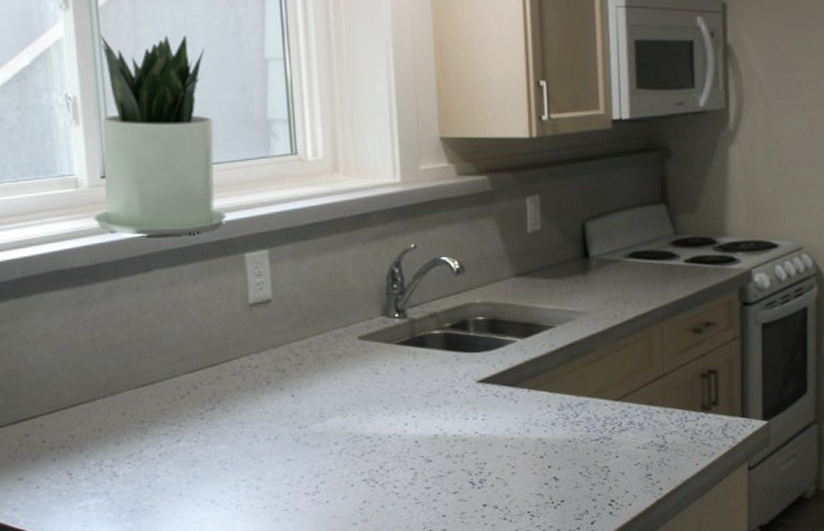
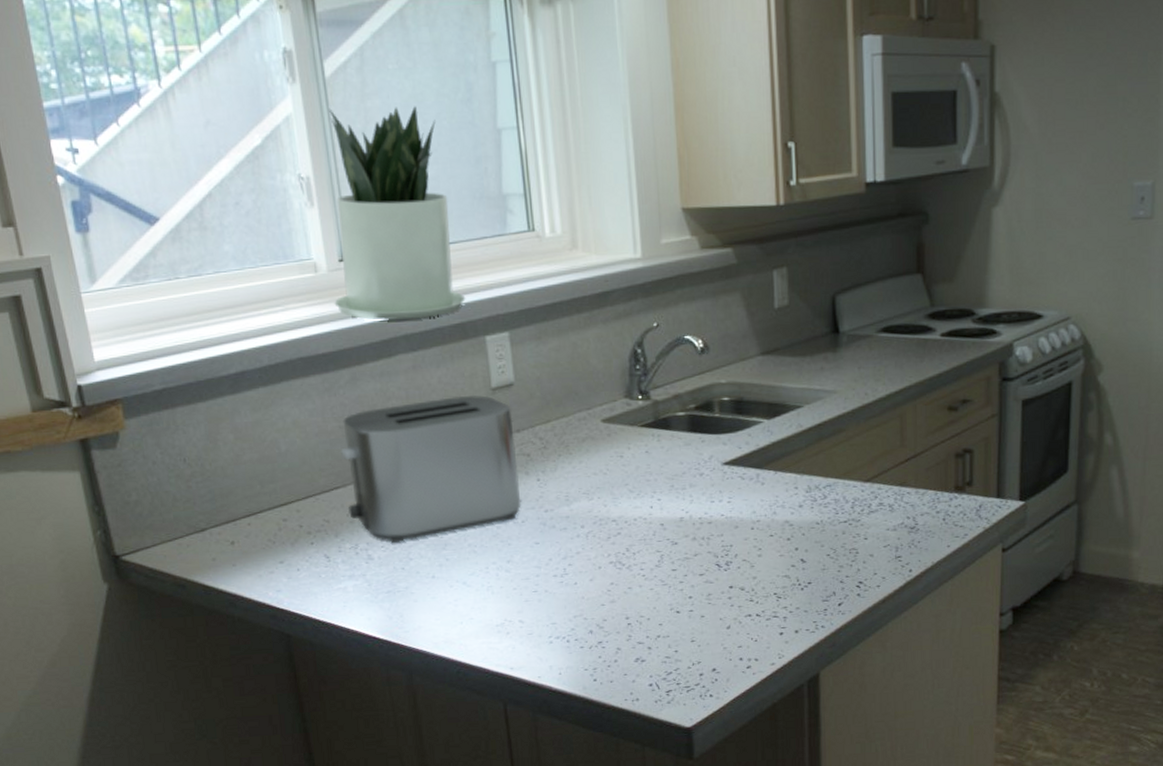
toaster: none [90,310,275,459] -> present [340,394,521,543]

